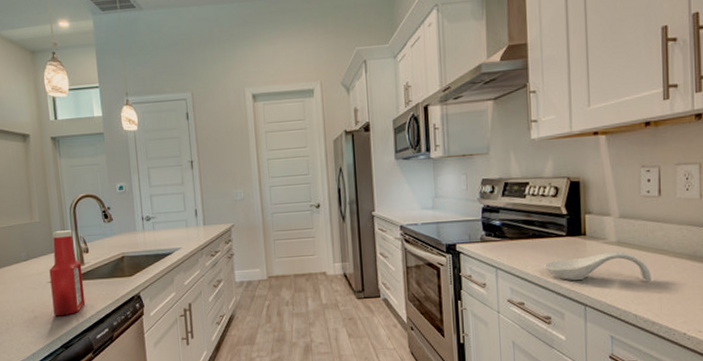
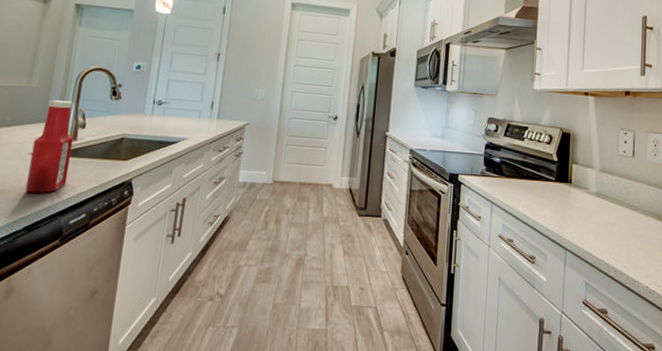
spoon rest: present [543,252,652,281] -> none [533,201,623,233]

